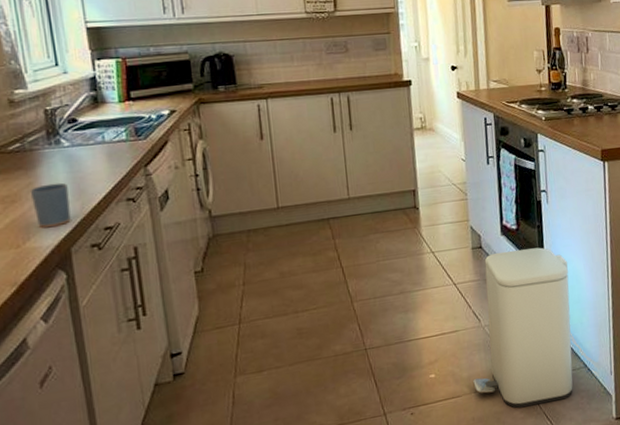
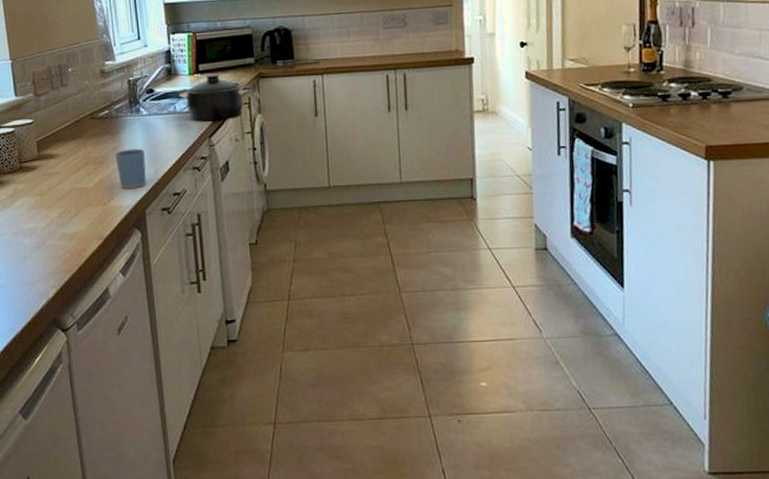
saucepan: none [105,101,191,152] -> present [177,74,252,122]
pedal bin: present [473,247,573,408] -> none [530,256,655,438]

